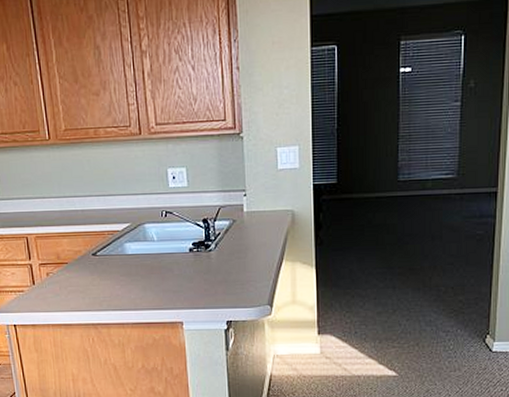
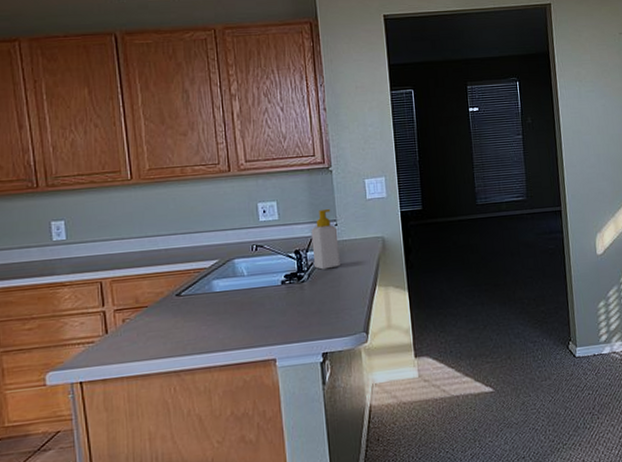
soap bottle: none [219,177,247,240] -> present [311,208,340,270]

